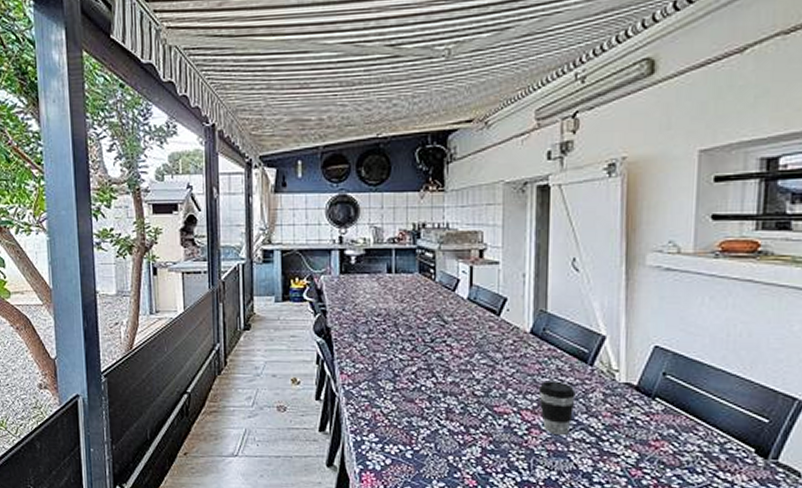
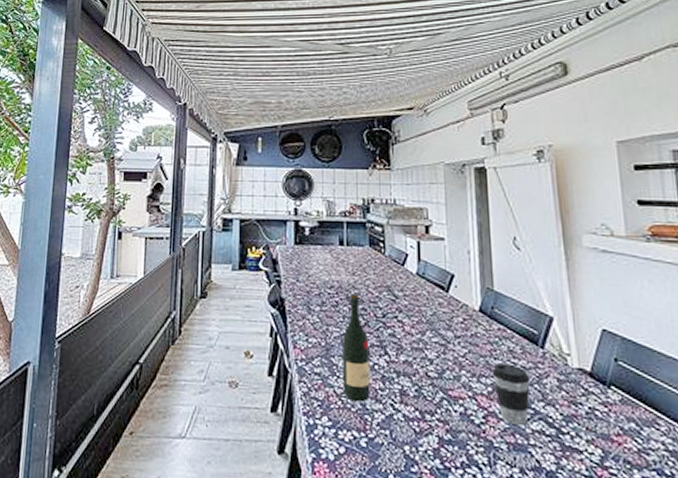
wine bottle: none [388,319,417,420] -> present [341,292,371,403]

